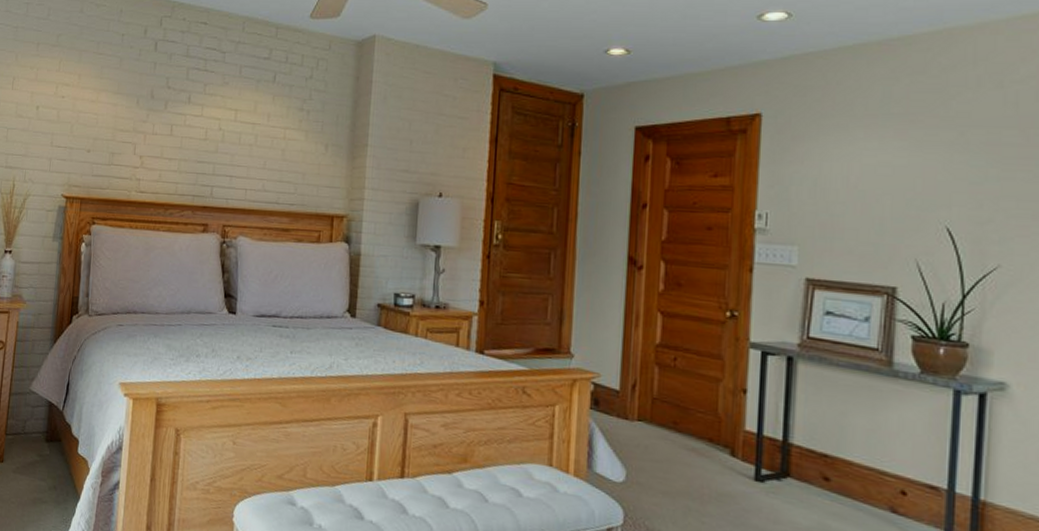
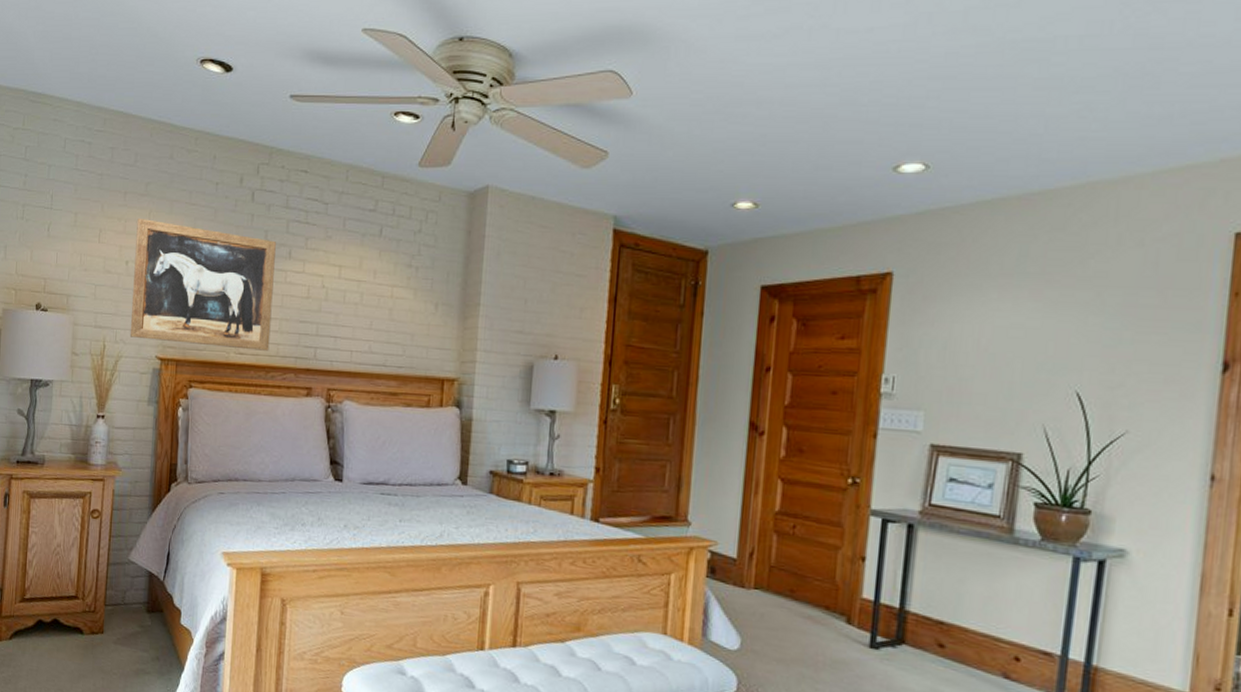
wall art: none [38,66,177,190] -> present [129,218,276,351]

